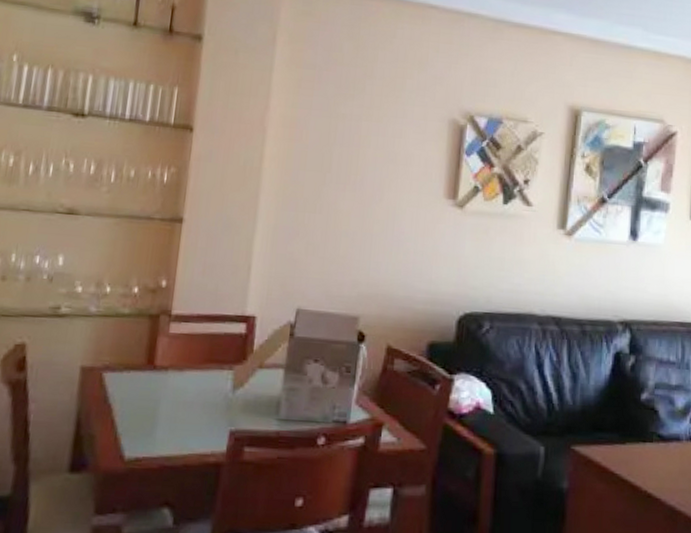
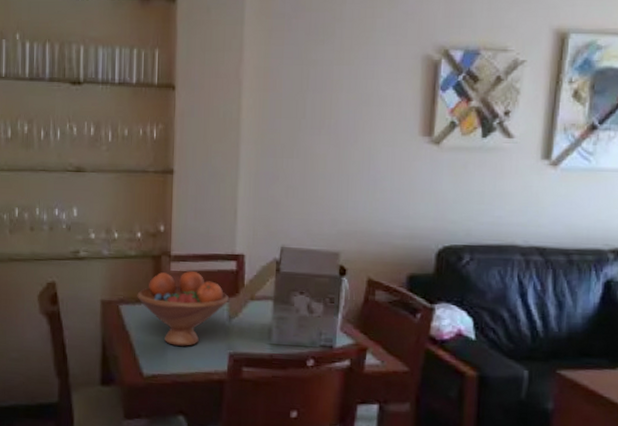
fruit bowl: none [126,333,235,423] -> present [137,270,229,346]

